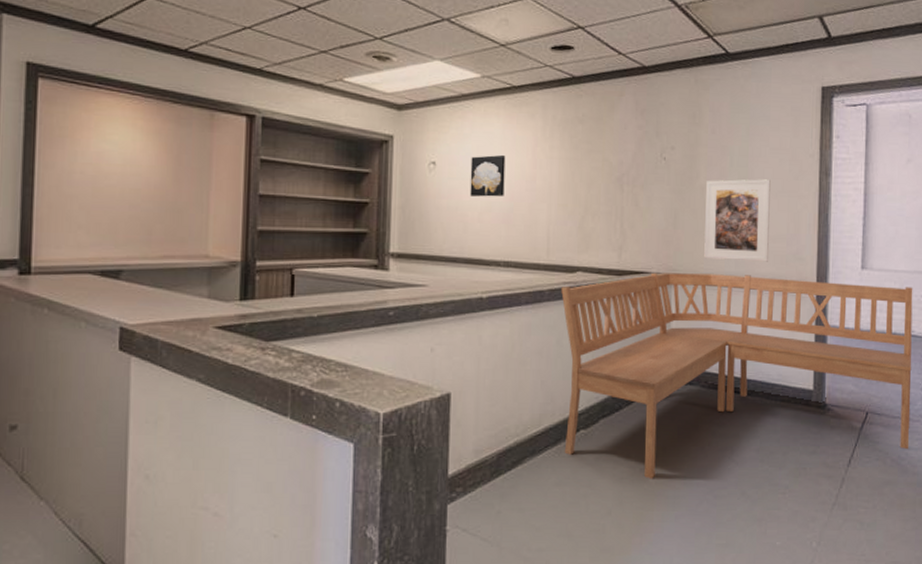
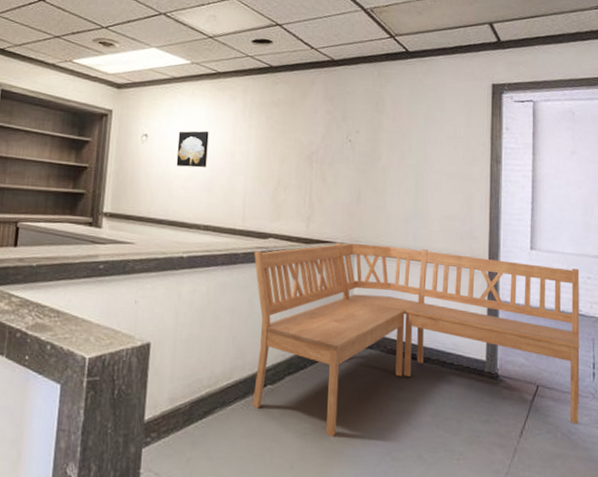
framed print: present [704,179,771,262] -> none [385,162,446,239]

